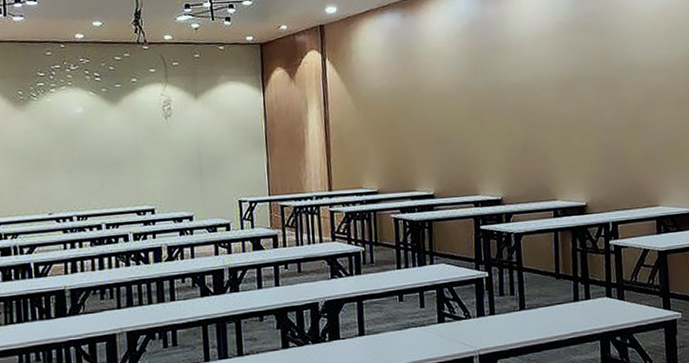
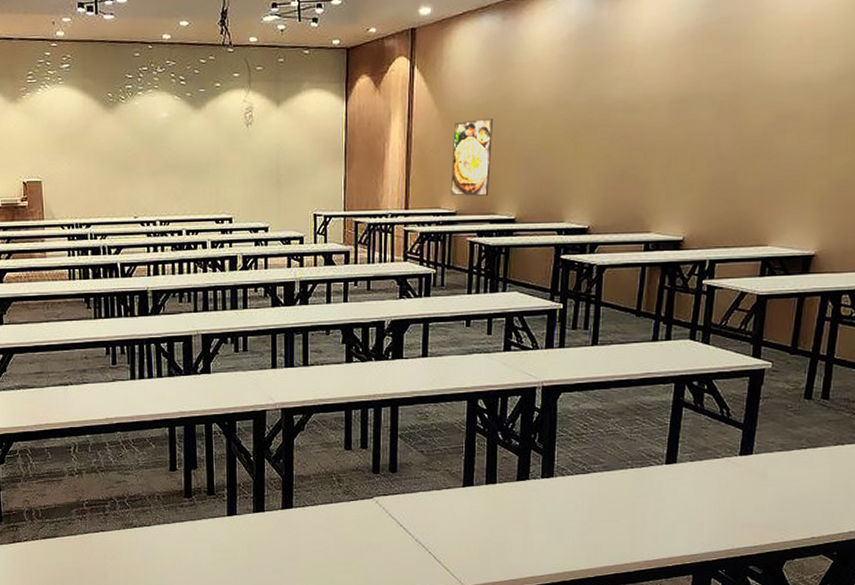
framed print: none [368,103,407,176] -> present [450,119,493,196]

